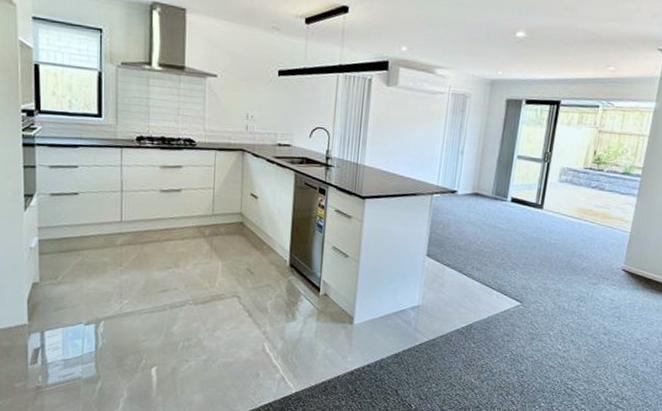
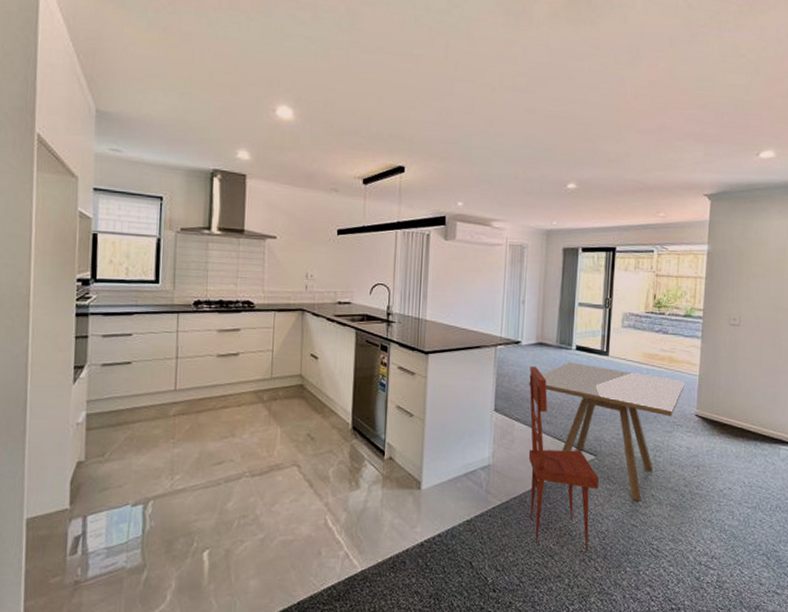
chair: none [455,215,522,386] -> present [528,366,599,551]
dining table: none [462,213,616,346] -> present [529,362,685,502]

